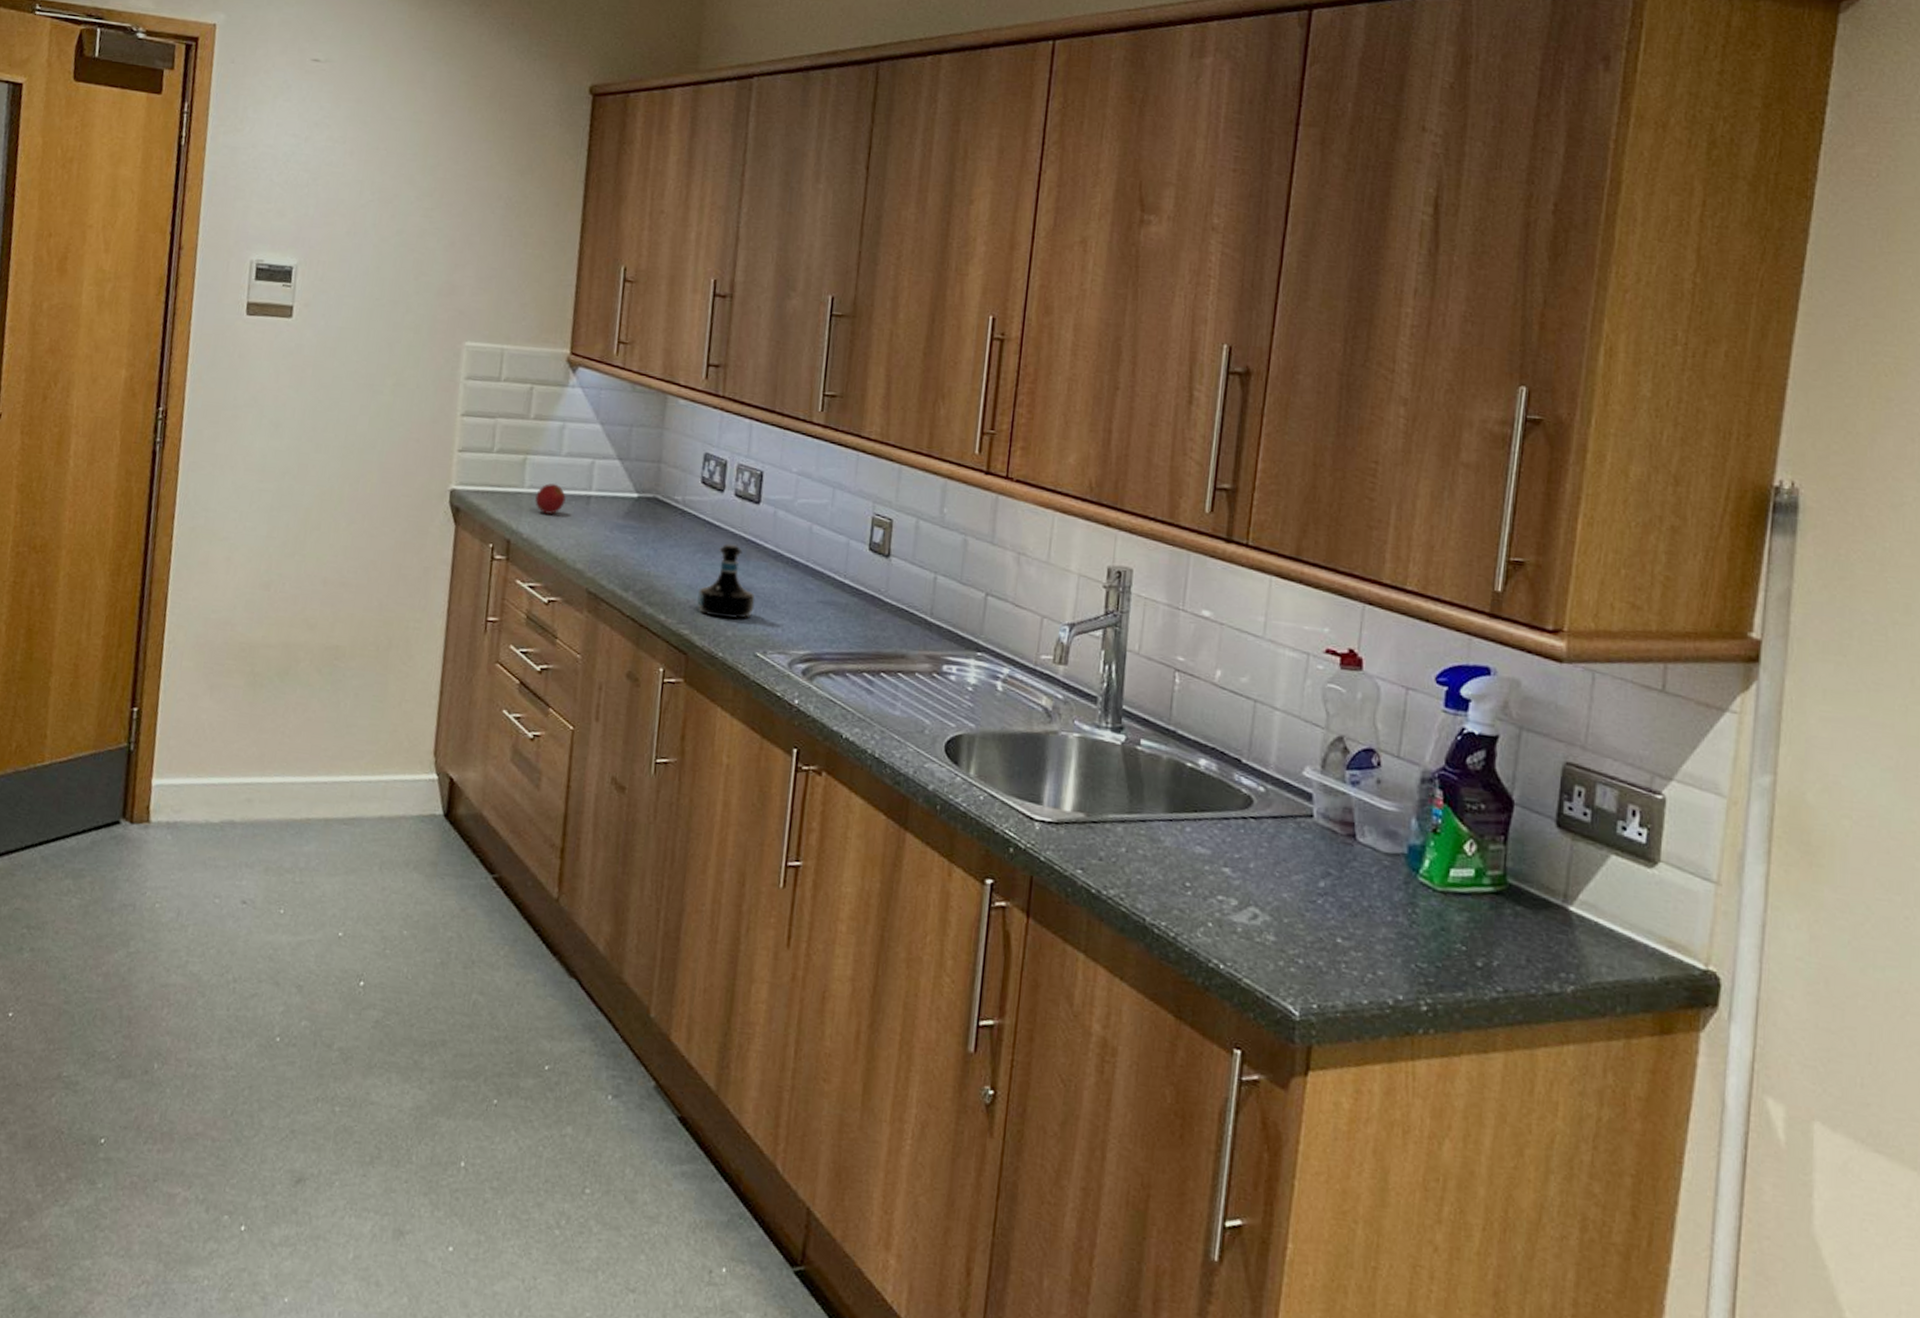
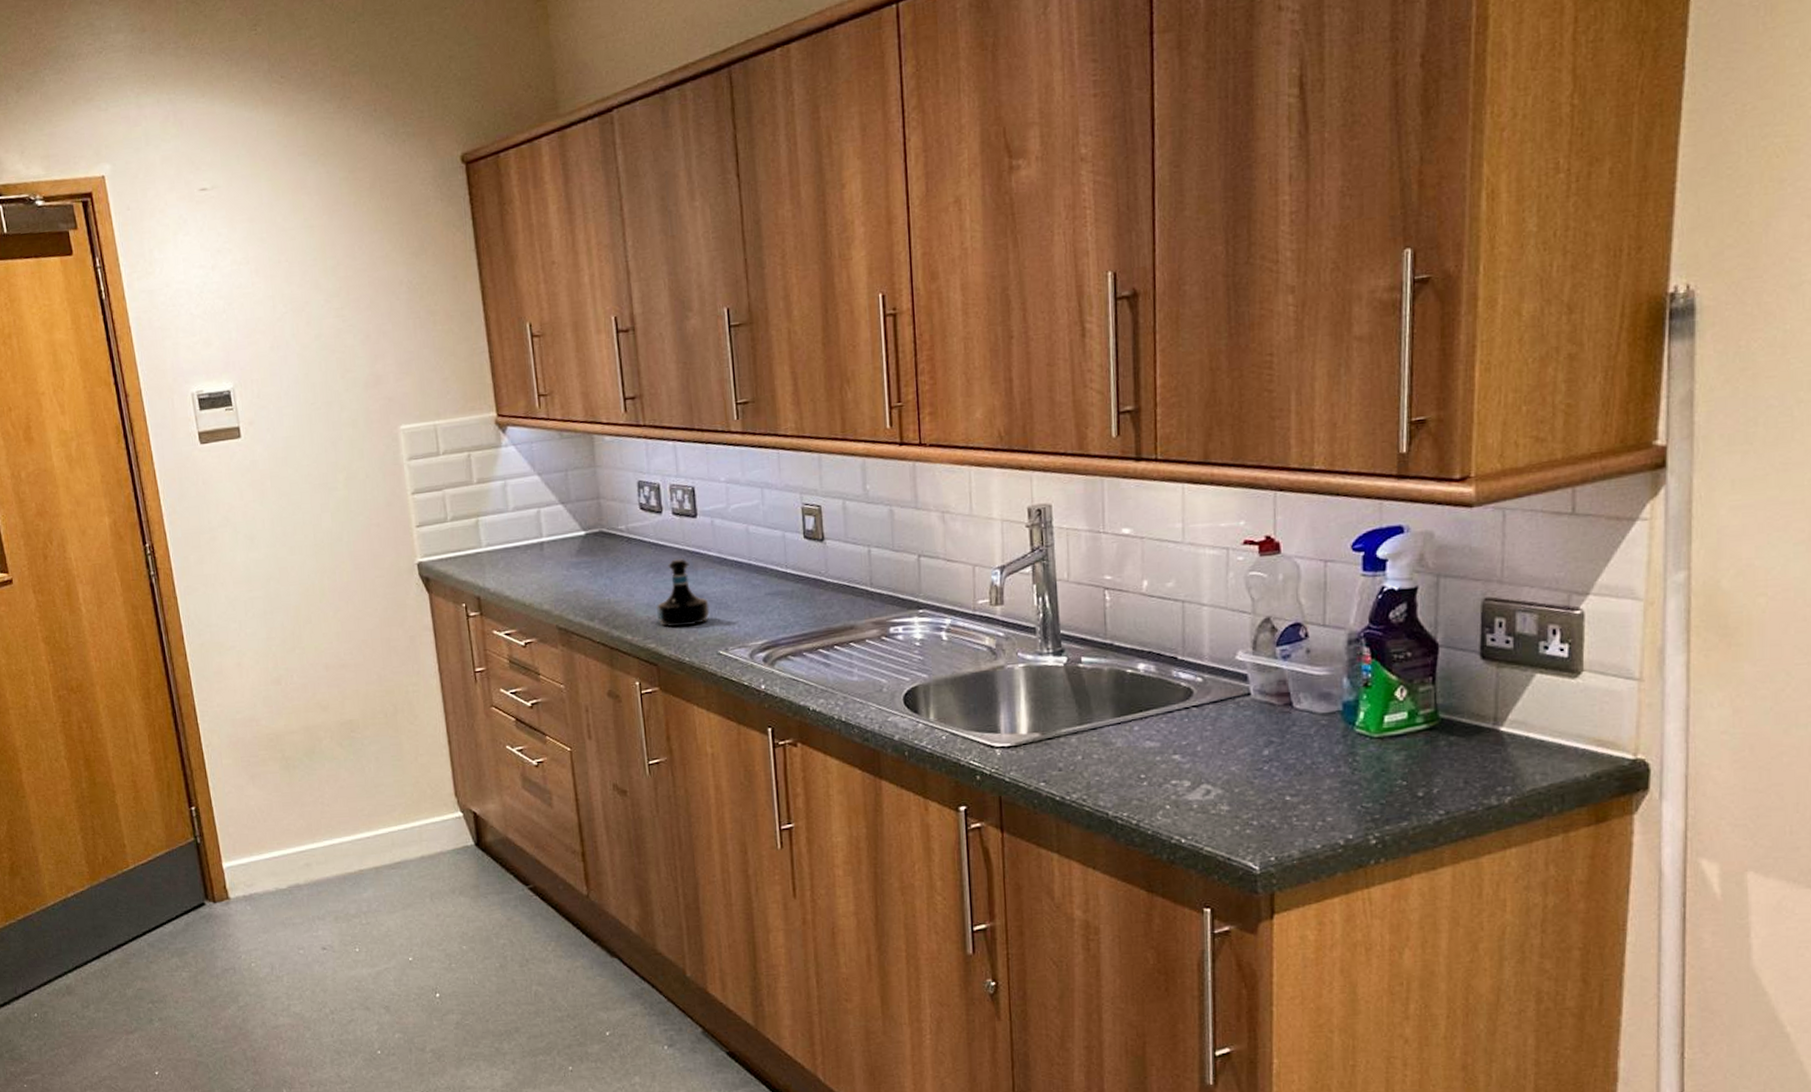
apple: present [535,483,566,514] -> none [494,537,521,567]

